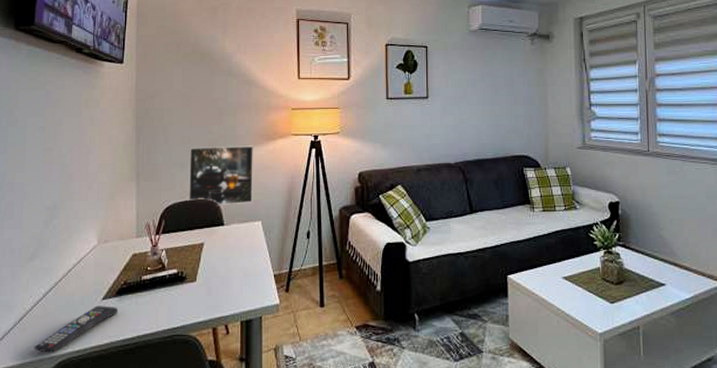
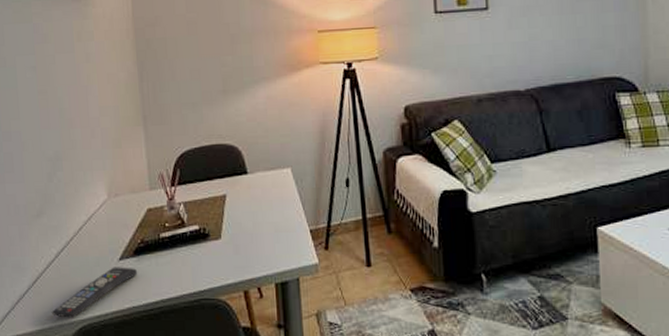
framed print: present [189,145,253,205] -> none [201,78,279,150]

